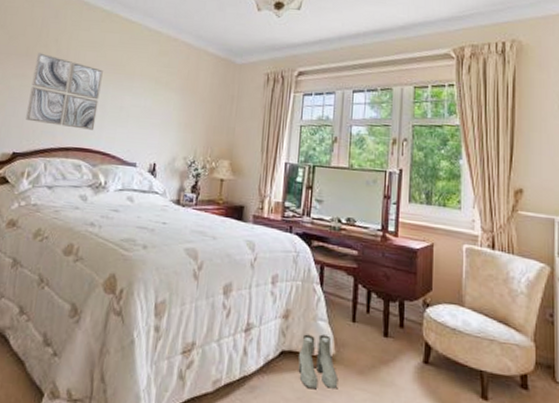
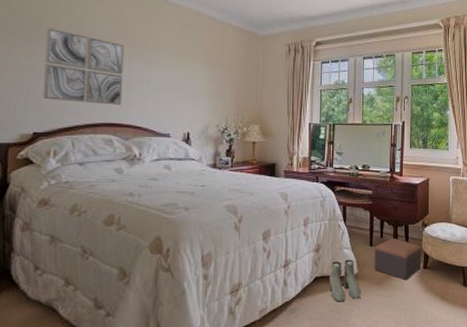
footstool: none [357,315,422,375] -> present [374,238,422,280]

